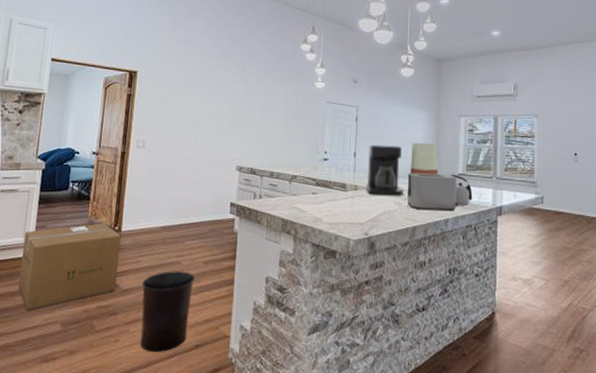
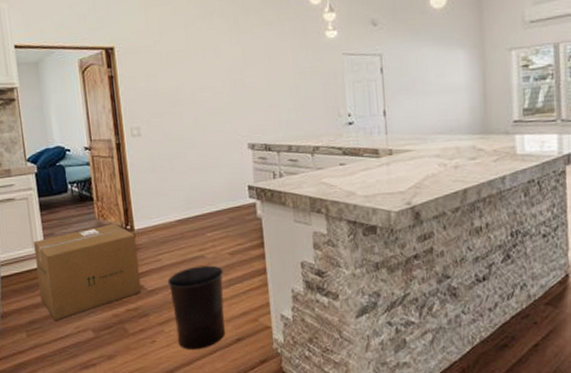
coffee maker: present [366,144,403,196] -> none [401,96,448,158]
toaster: present [407,173,459,211] -> none [452,123,517,170]
vase: present [410,142,439,175] -> none [452,87,489,129]
kettle: present [450,174,473,205] -> none [503,122,533,158]

